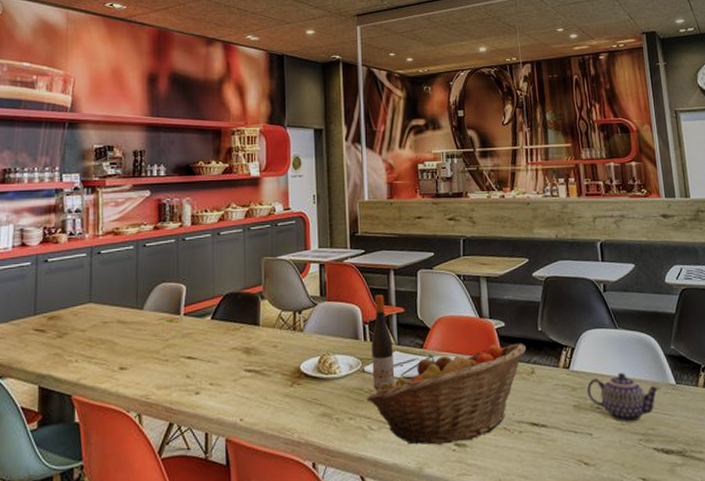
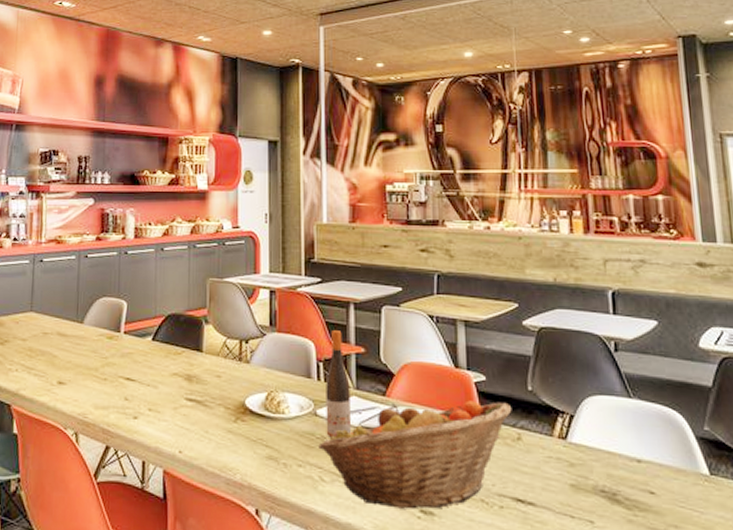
teapot: present [586,372,661,422] -> none [588,451,689,515]

